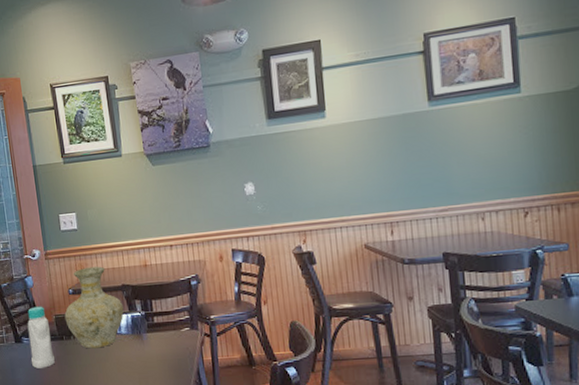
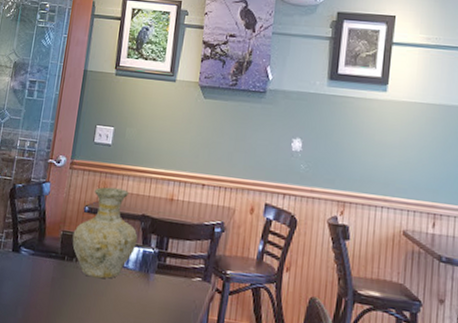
bottle: present [27,306,55,370] -> none [22,216,55,288]

